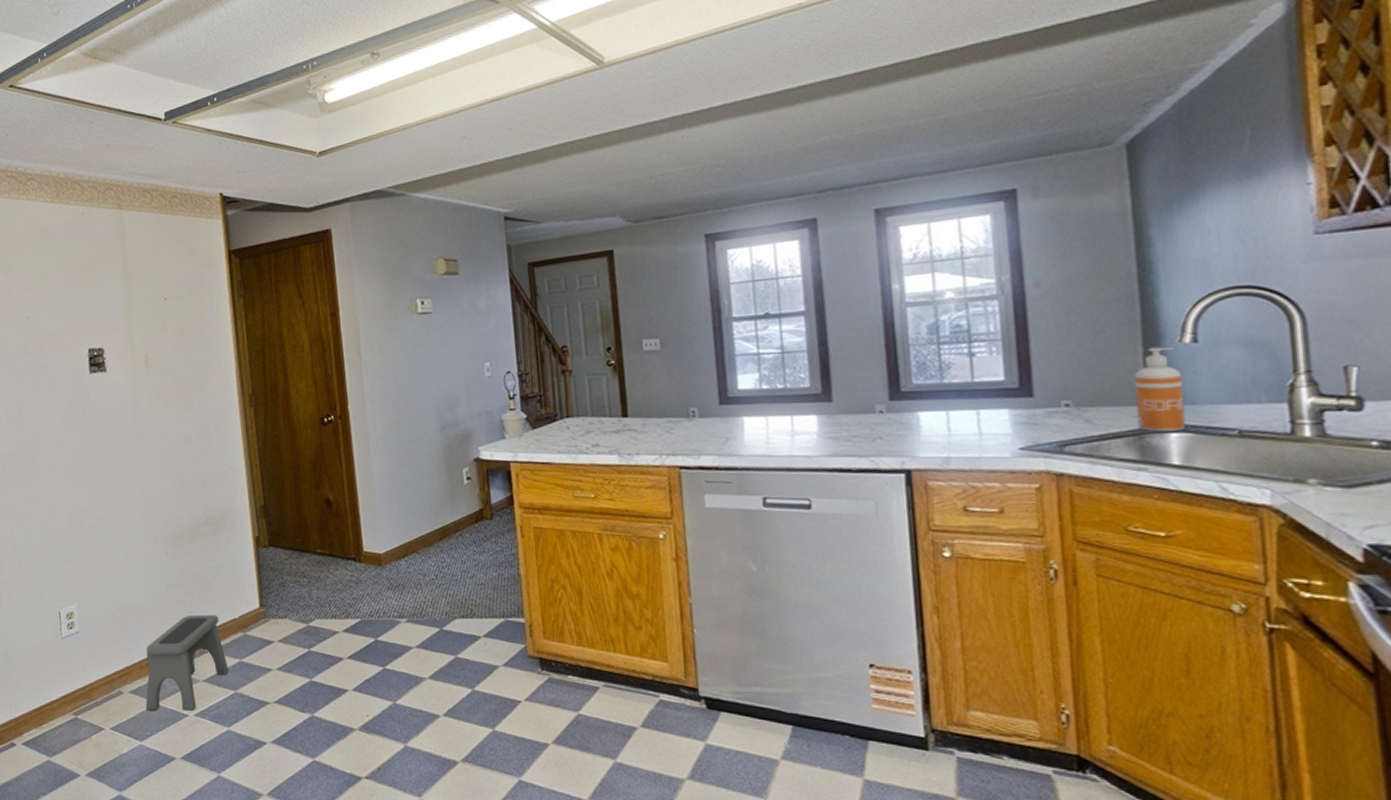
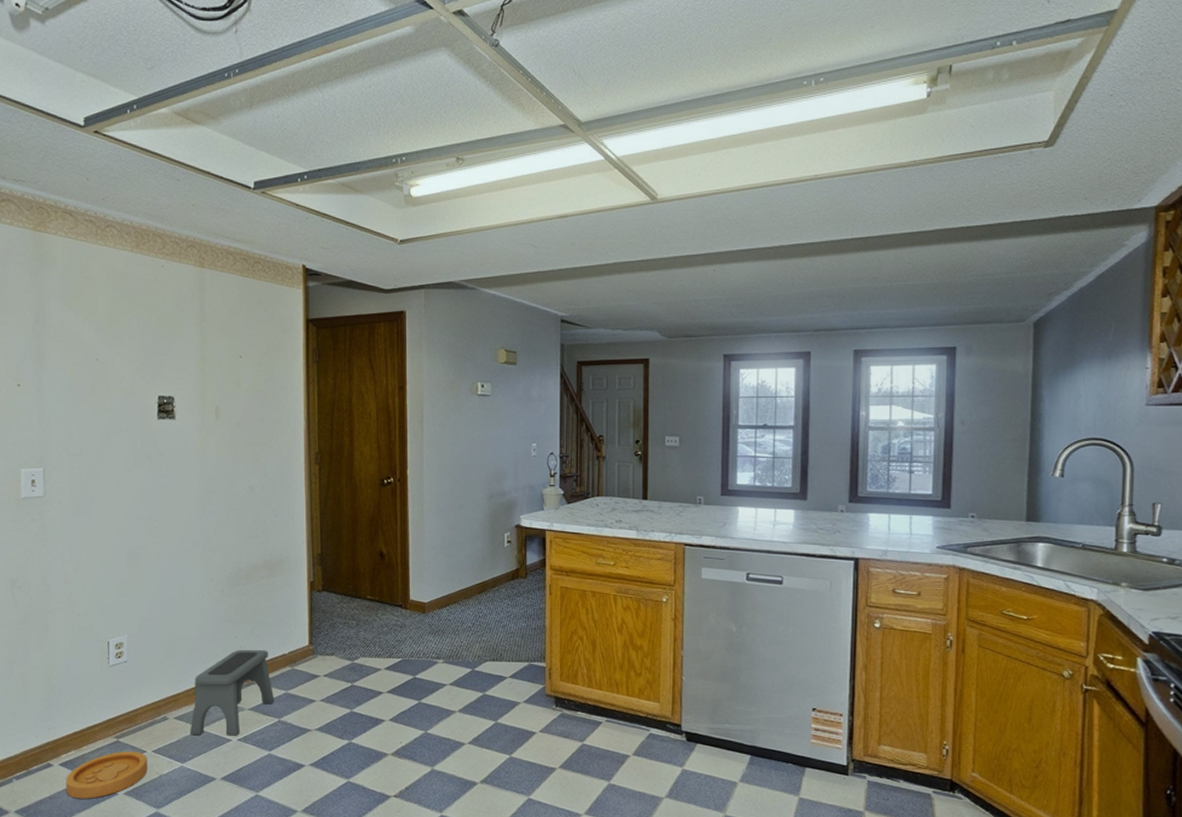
pet bowl: none [29,728,107,781] -> present [66,750,148,799]
soap dispenser: present [1134,346,1187,432] -> none [1018,478,1051,542]

